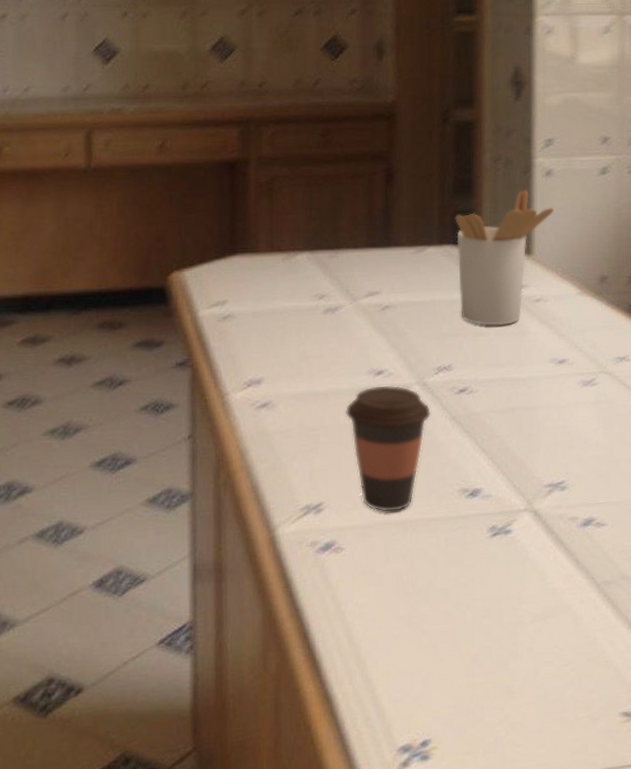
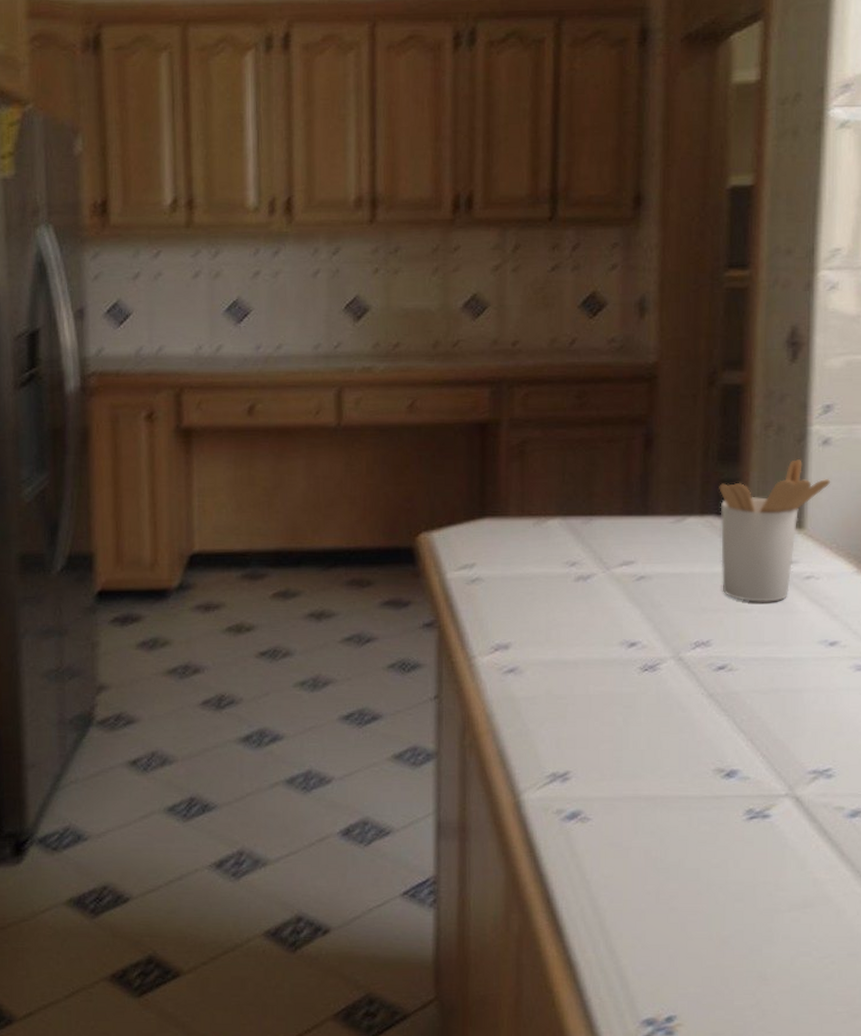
coffee cup: present [345,385,432,513] -> none [595,658,687,787]

